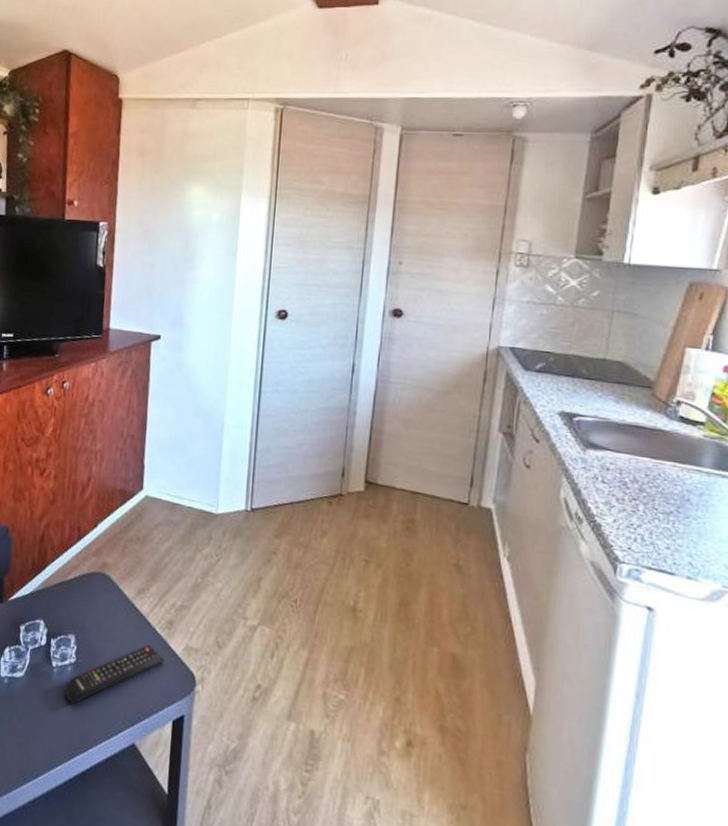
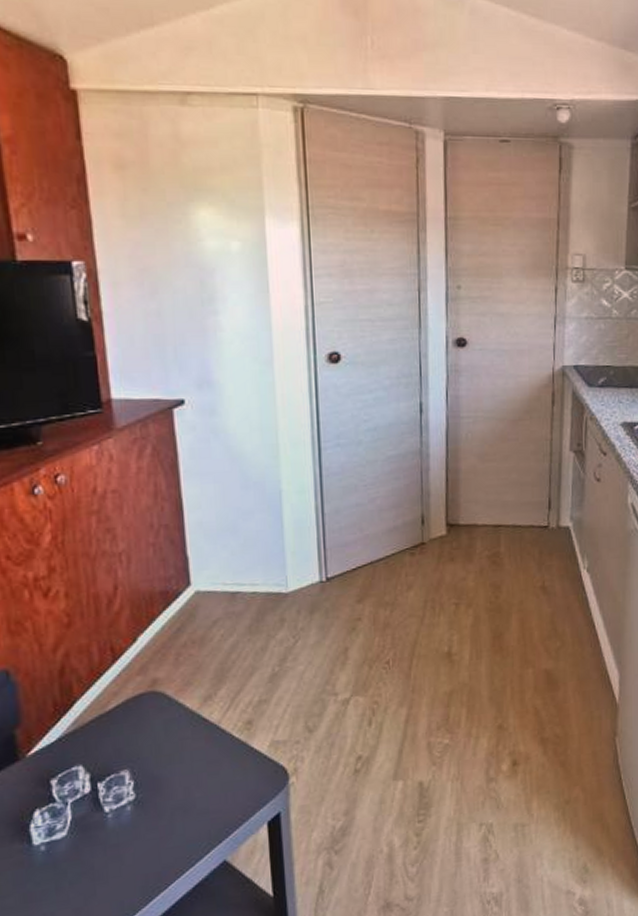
remote control: present [65,645,165,705] -> none [127,753,248,846]

